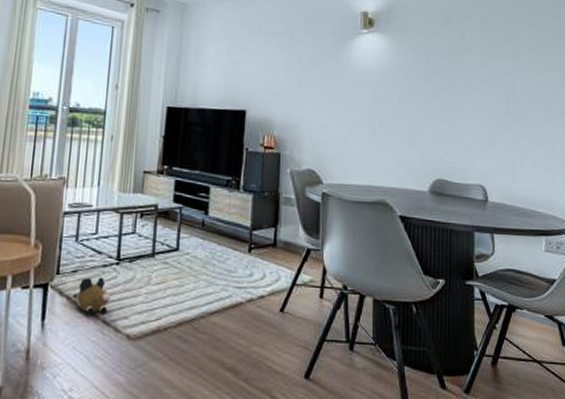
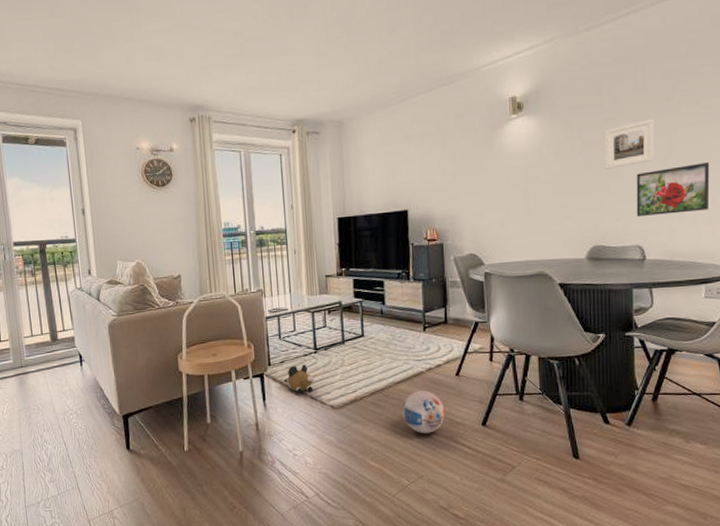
ball: none [212,325,264,383] -> present [402,390,445,434]
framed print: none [451,57,498,101] -> present [604,119,654,169]
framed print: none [480,108,549,158] -> present [636,161,710,218]

